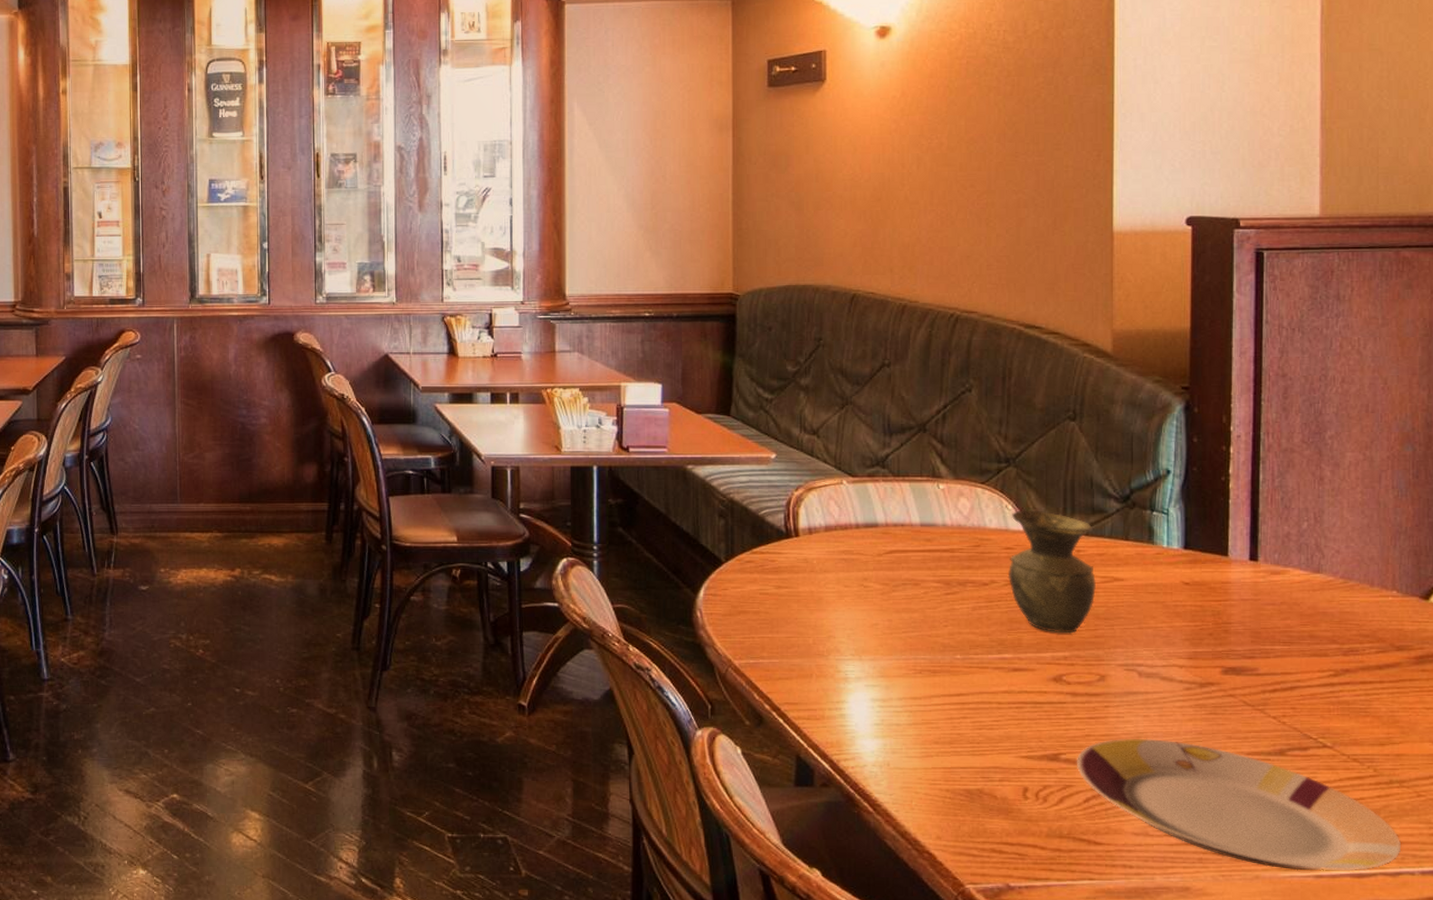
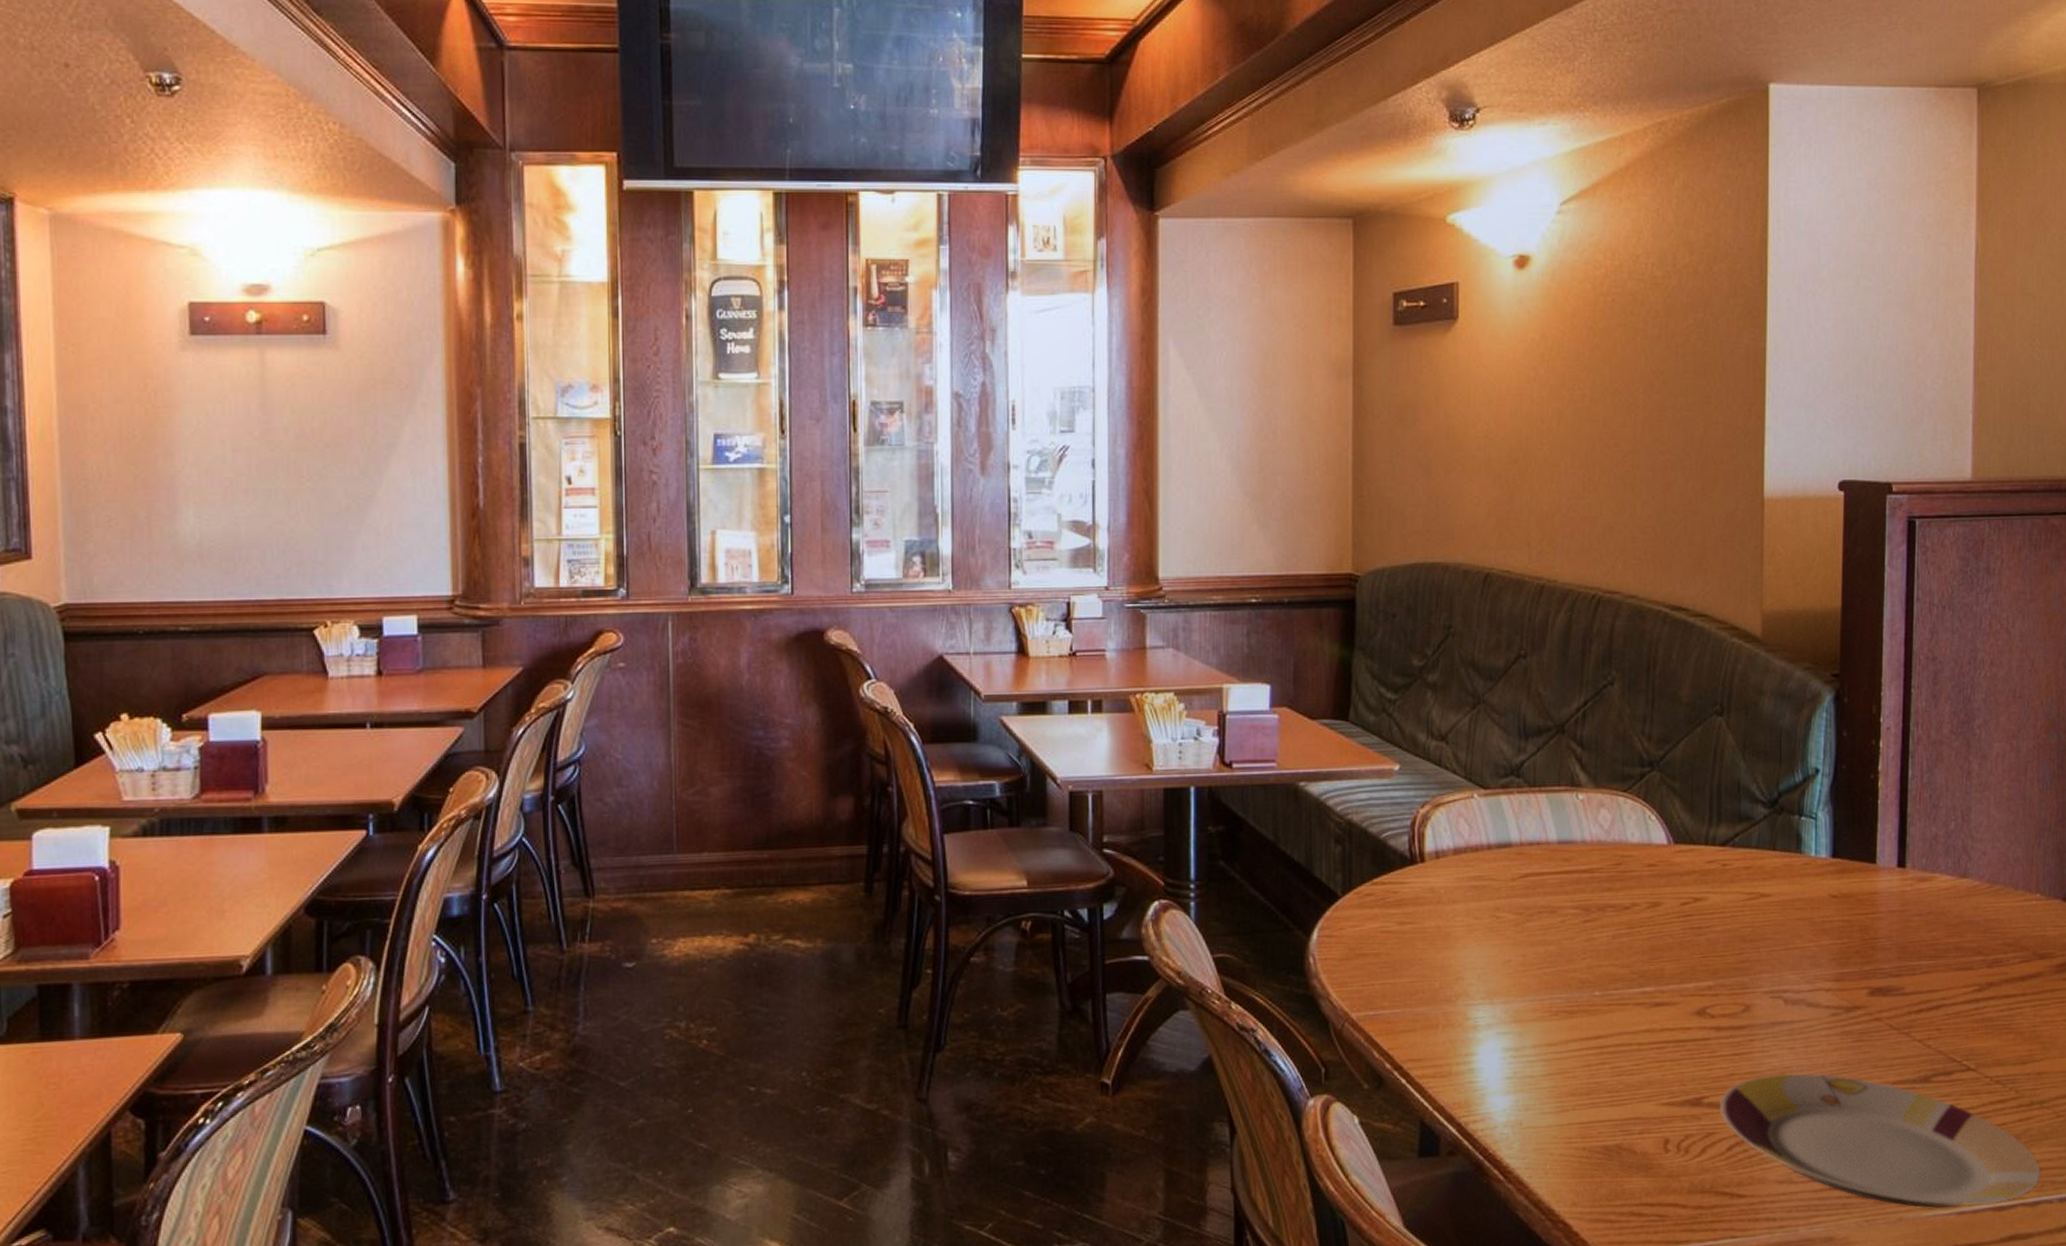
vase: present [1007,510,1096,634] -> none [1650,820,1742,960]

